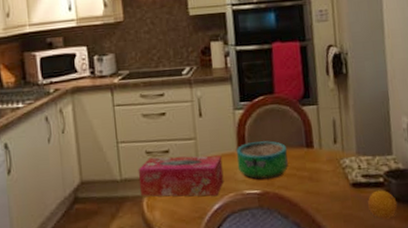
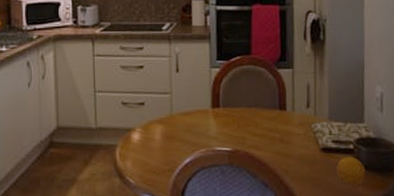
tissue box: present [138,155,224,197] -> none [113,108,196,150]
decorative bowl: present [236,141,288,180] -> none [210,100,261,137]

